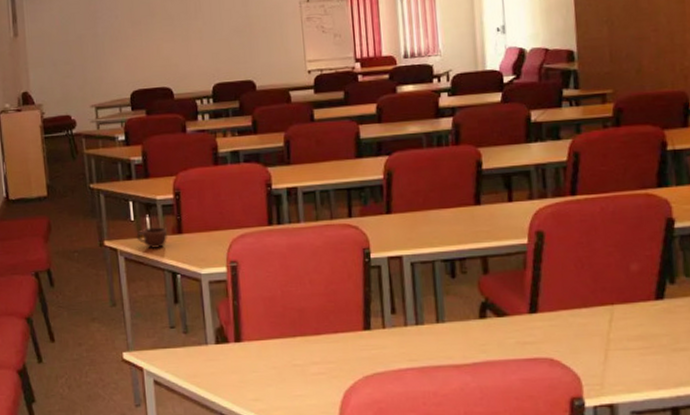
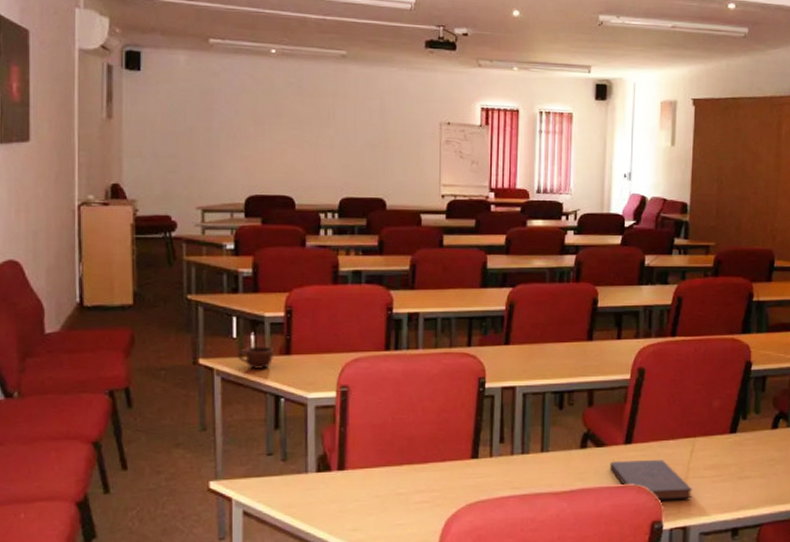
book: none [514,330,617,374] -> present [609,460,692,500]

